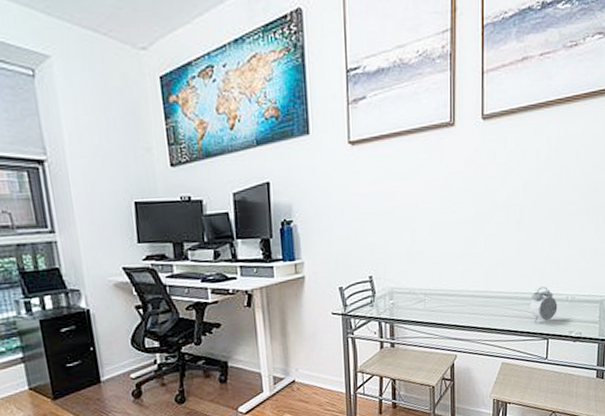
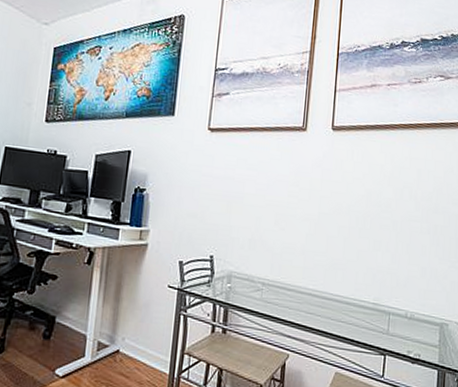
alarm clock: present [530,286,558,323] -> none [368,297,396,335]

